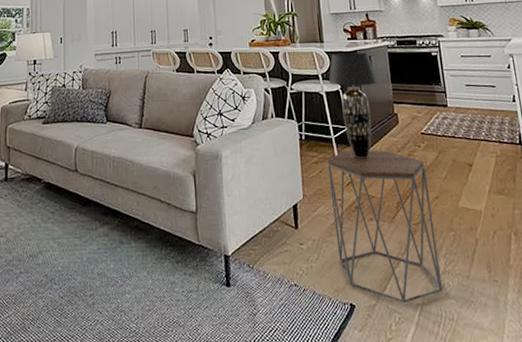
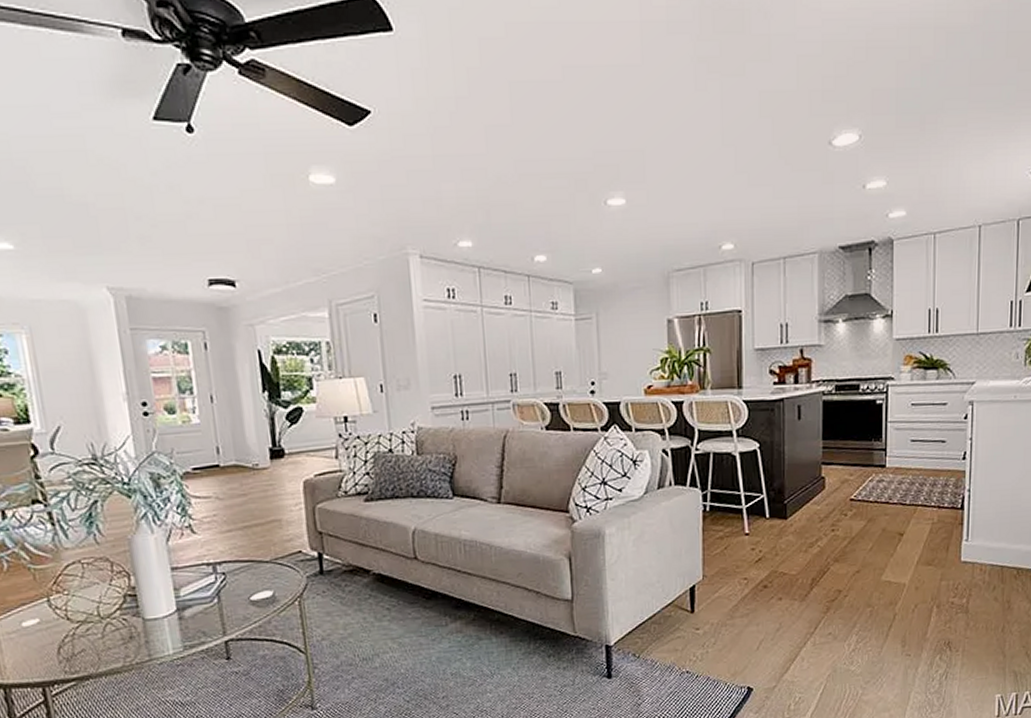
side table: present [327,150,442,304] -> none [735,521,850,684]
table lamp: present [328,52,378,159] -> none [744,400,806,532]

